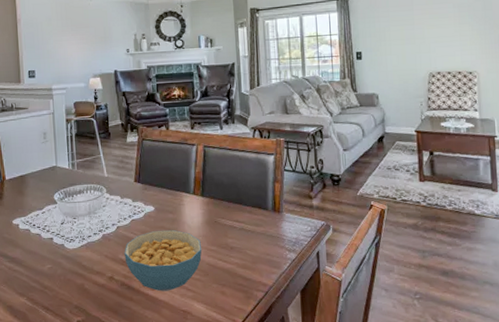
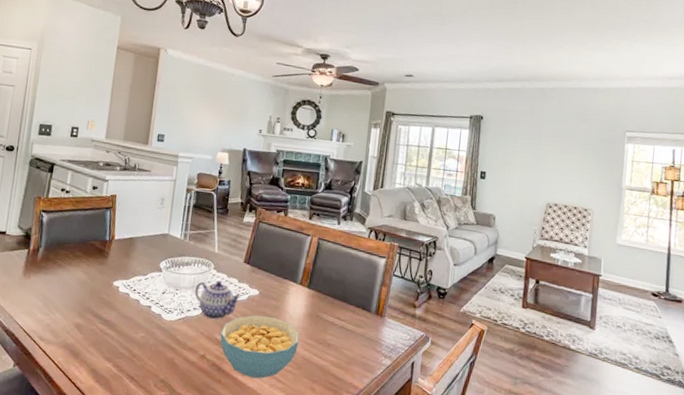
teapot: none [91,203,137,242] -> present [194,280,240,320]

